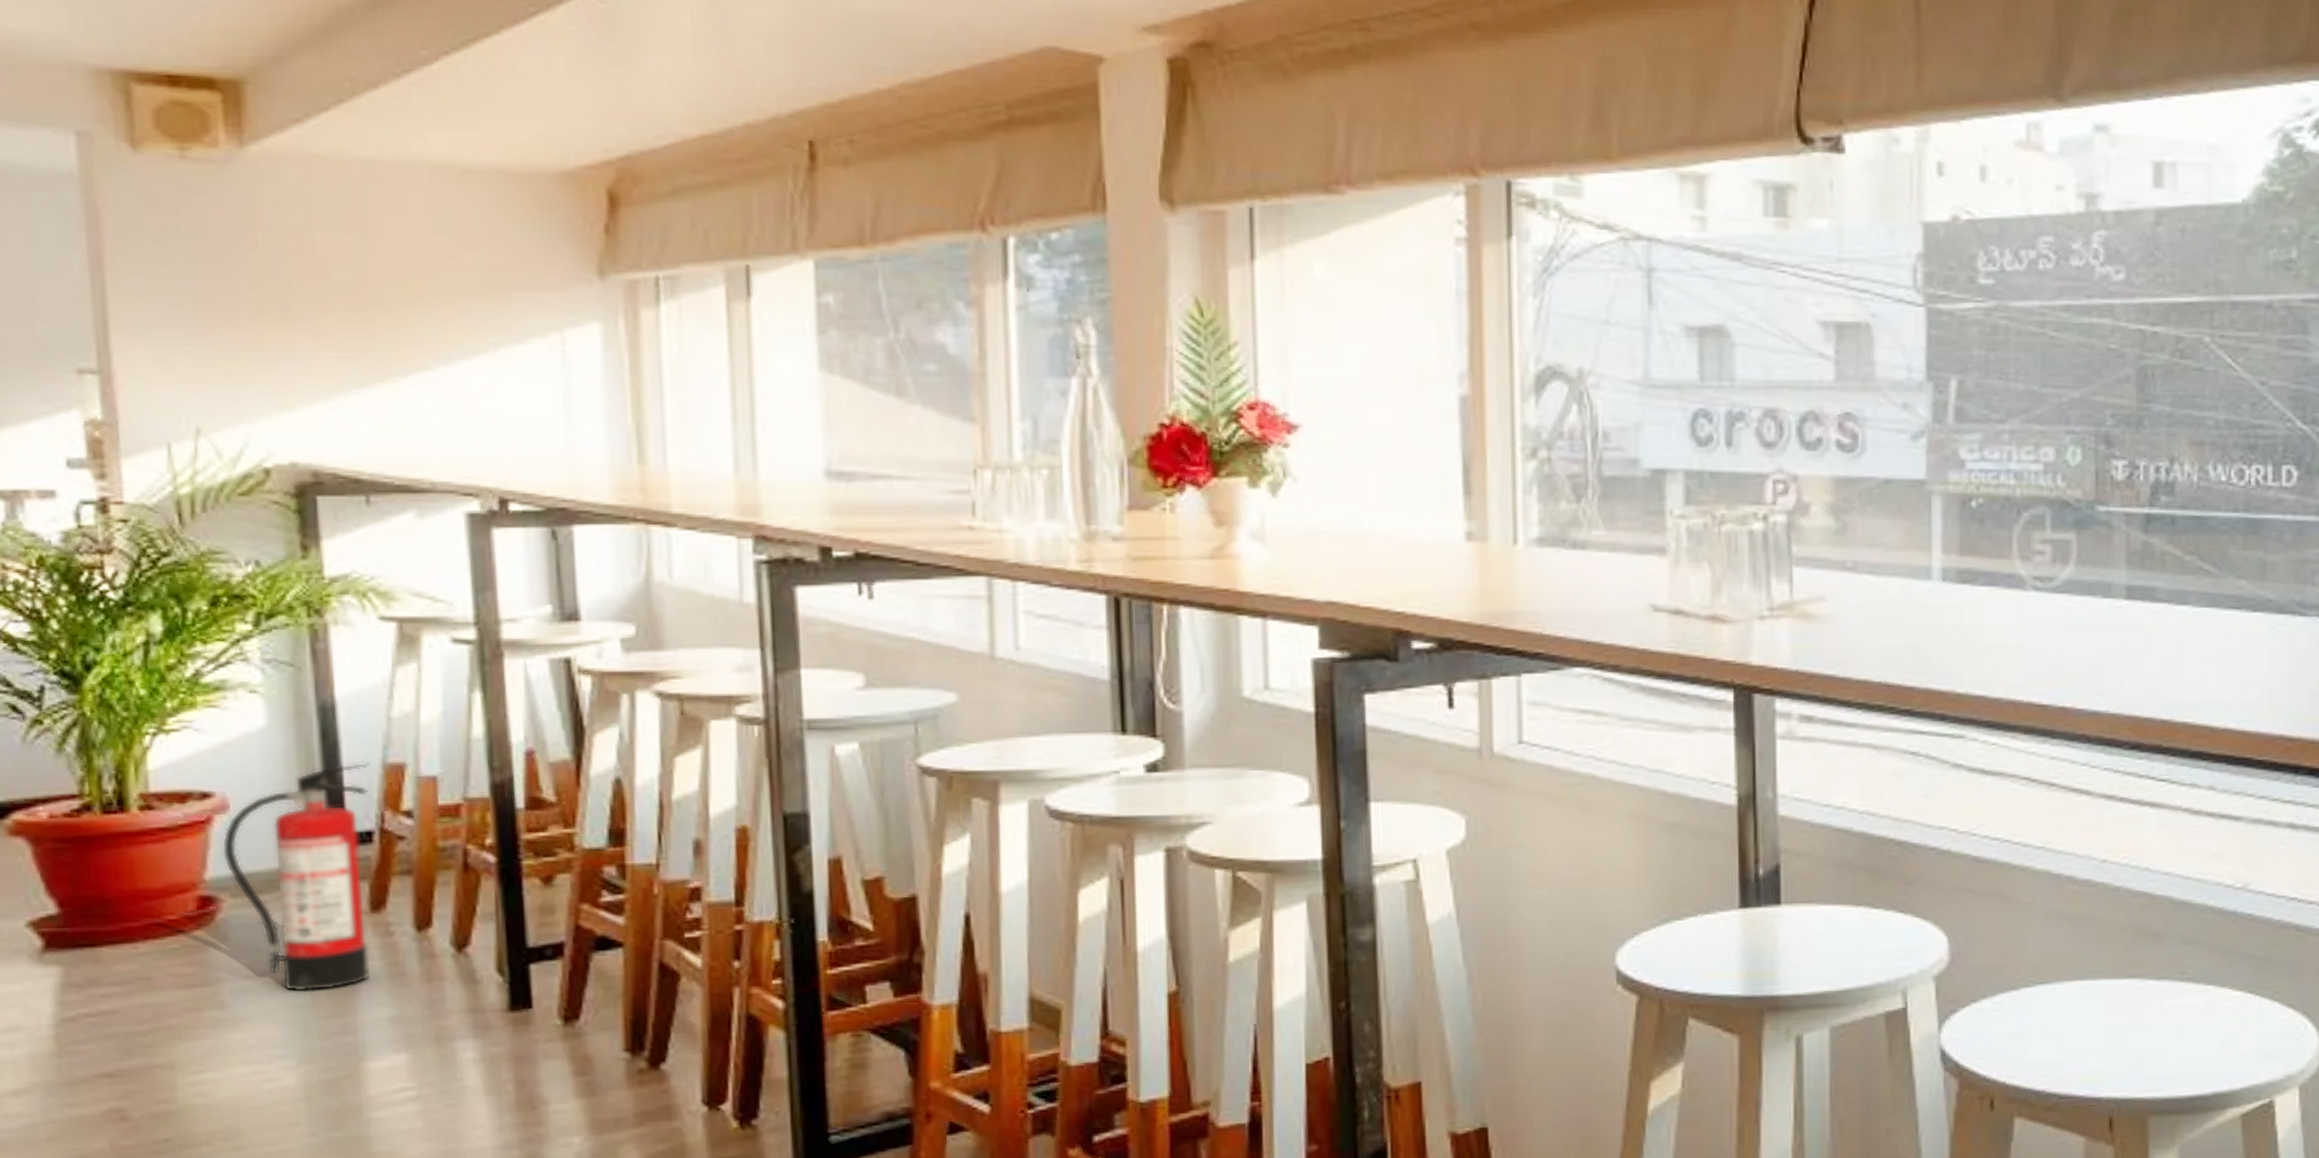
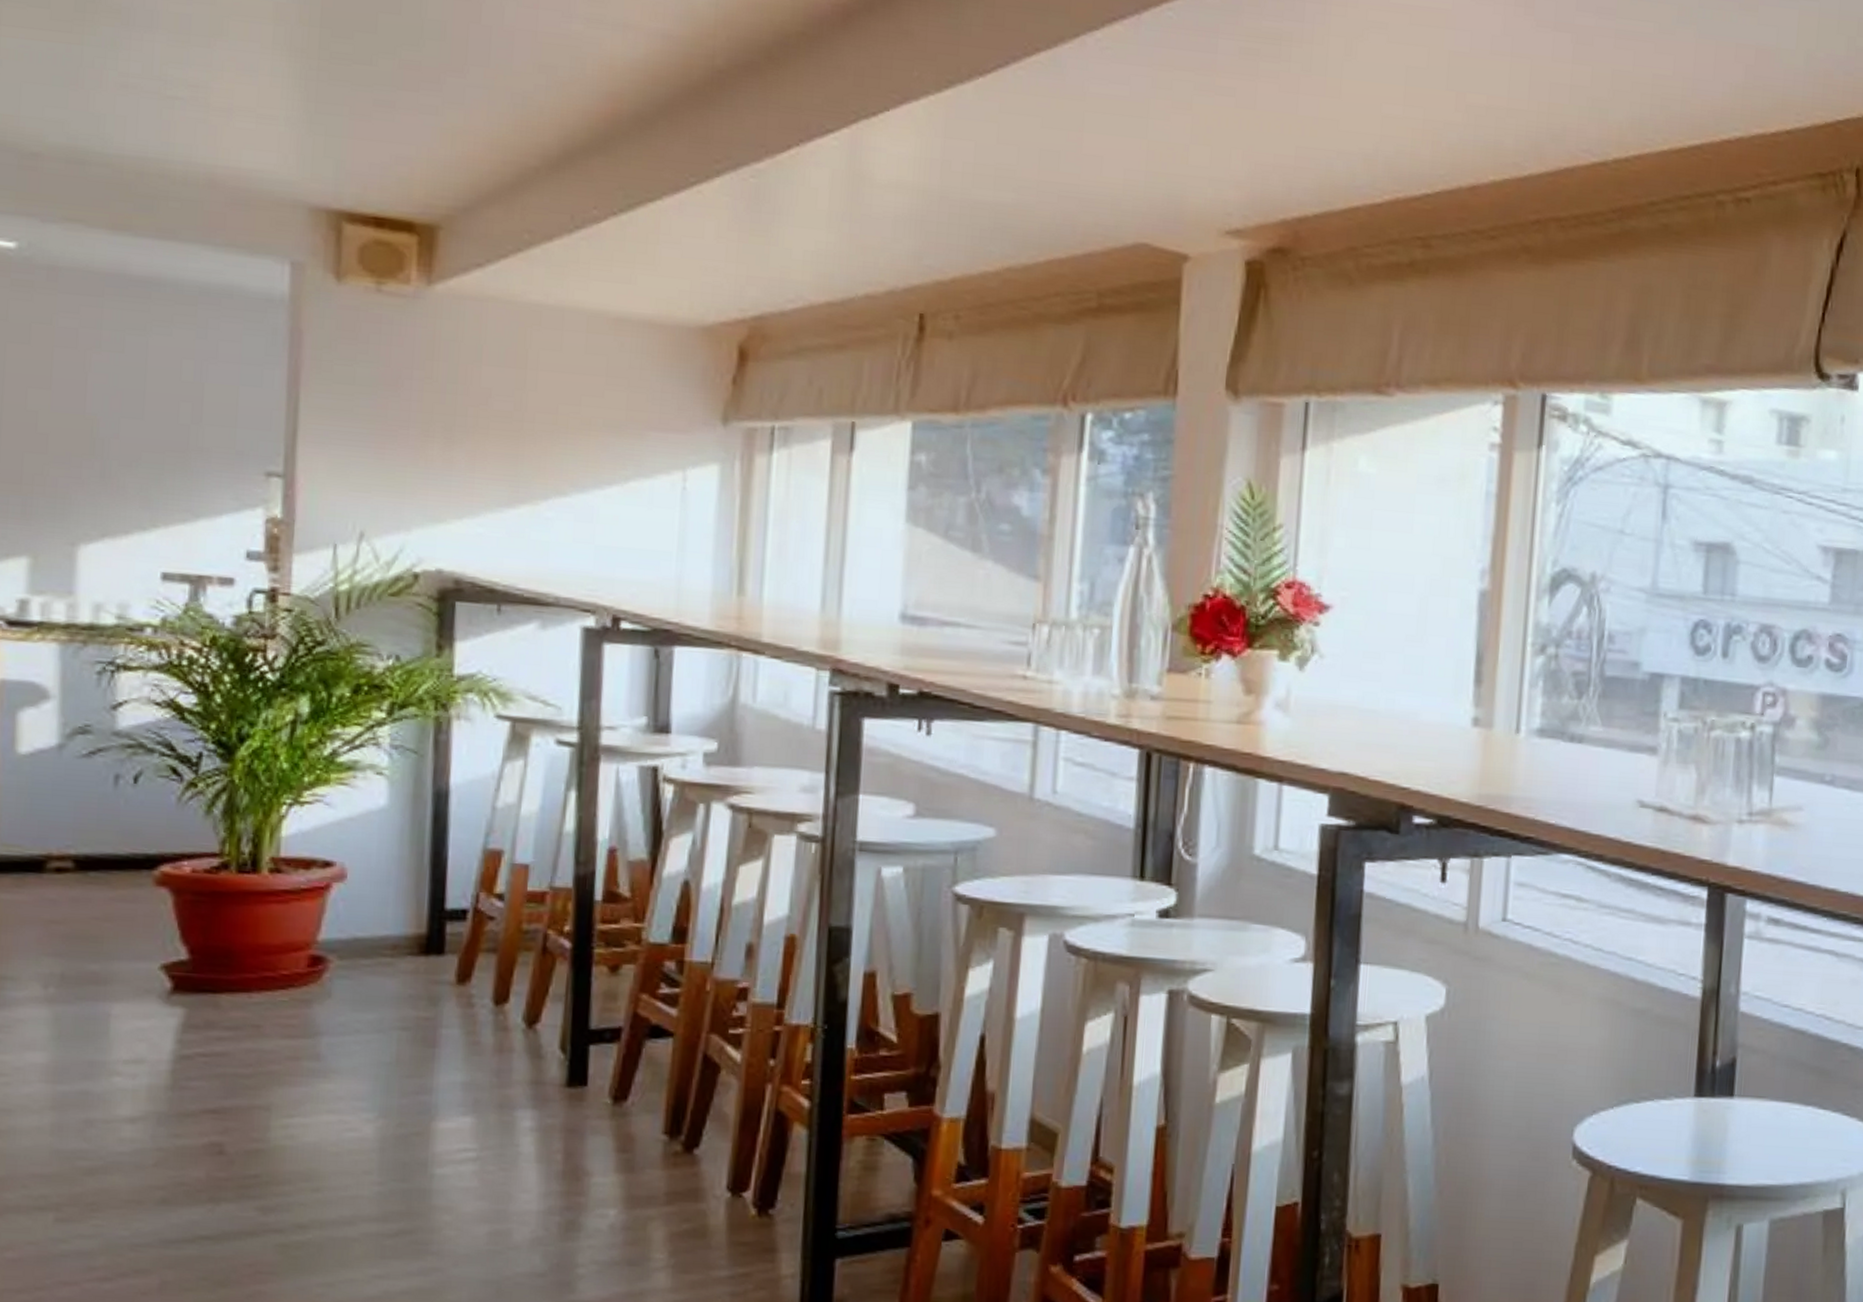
fire extinguisher: present [221,763,371,992] -> none [334,846,472,1052]

